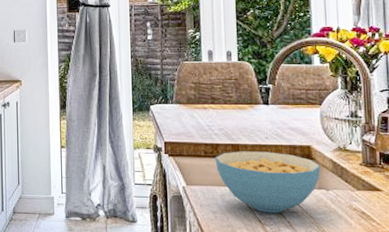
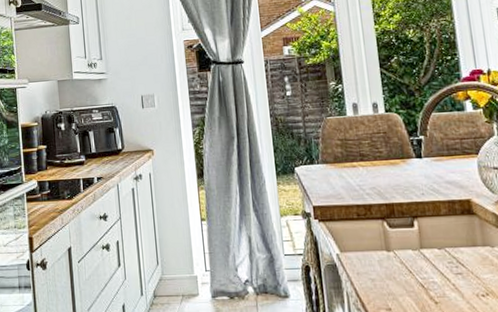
cereal bowl: present [215,151,321,213] -> none [369,209,484,277]

